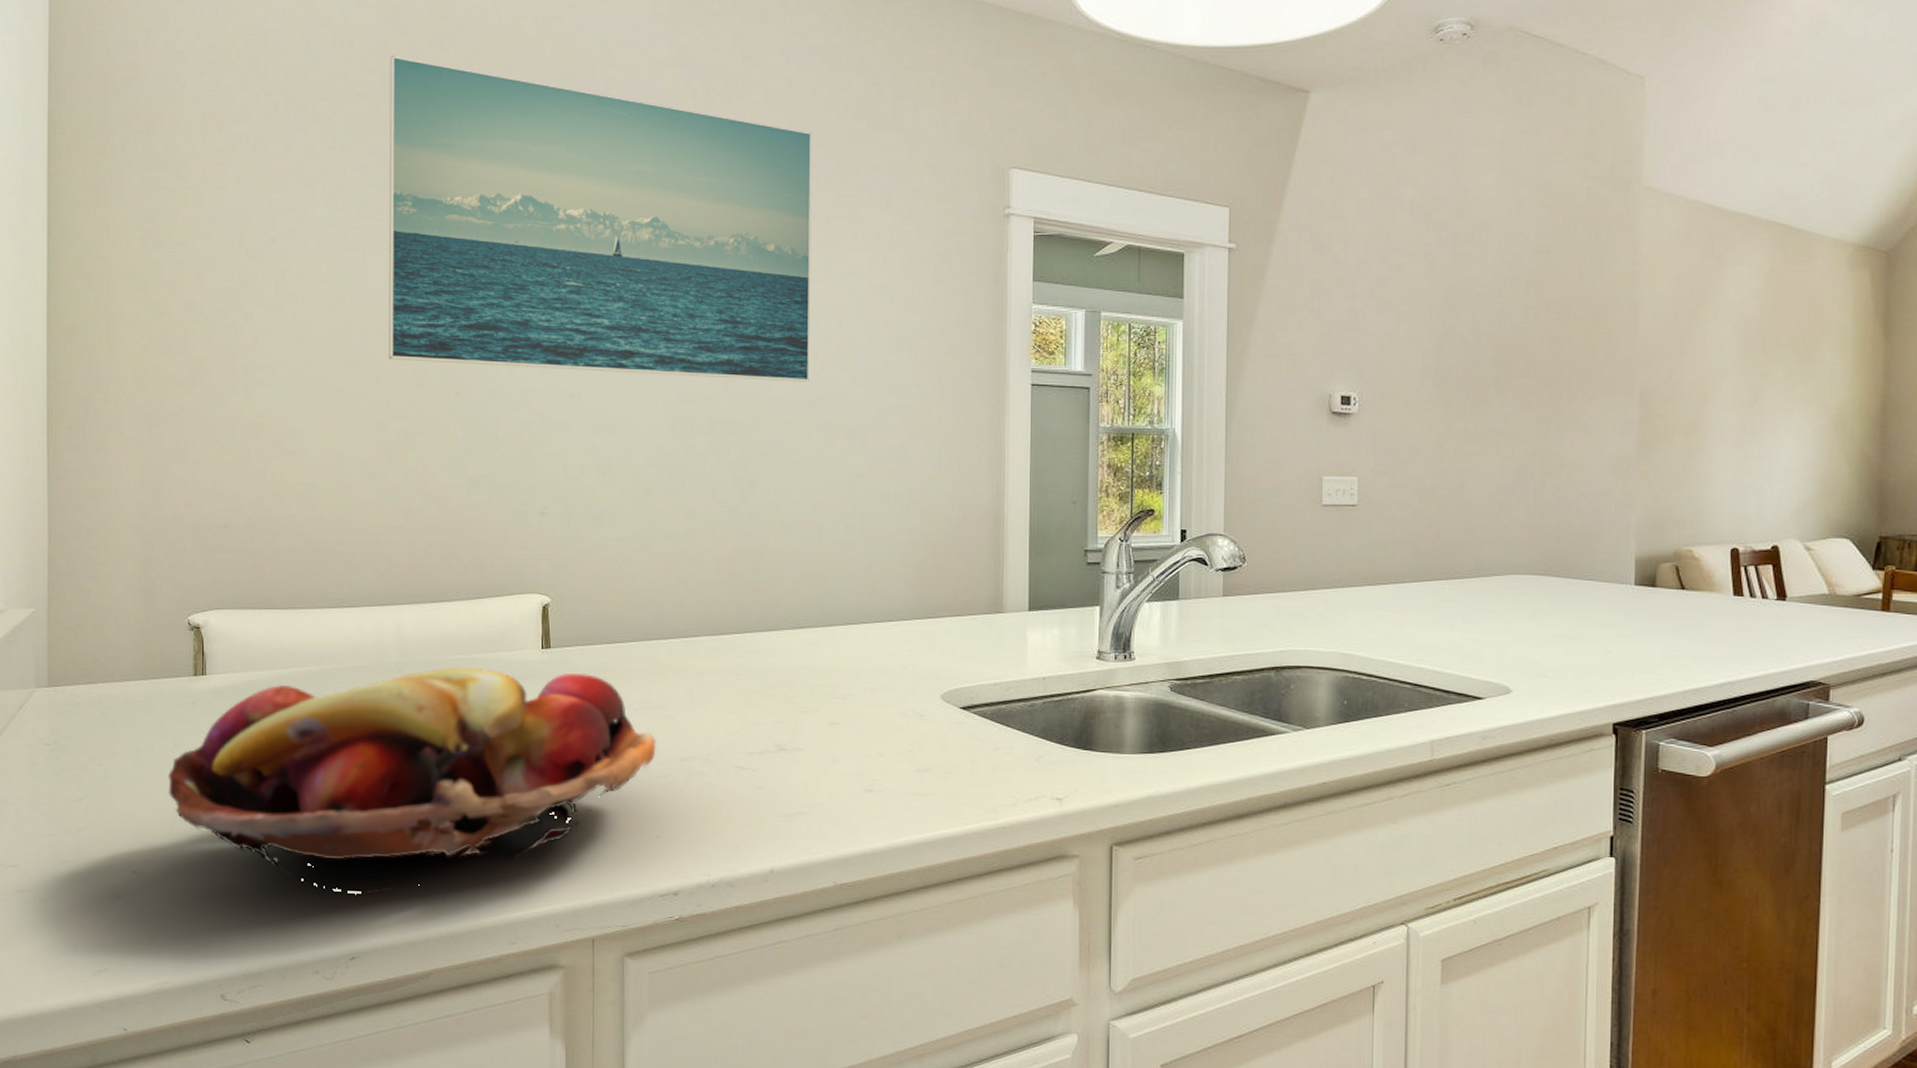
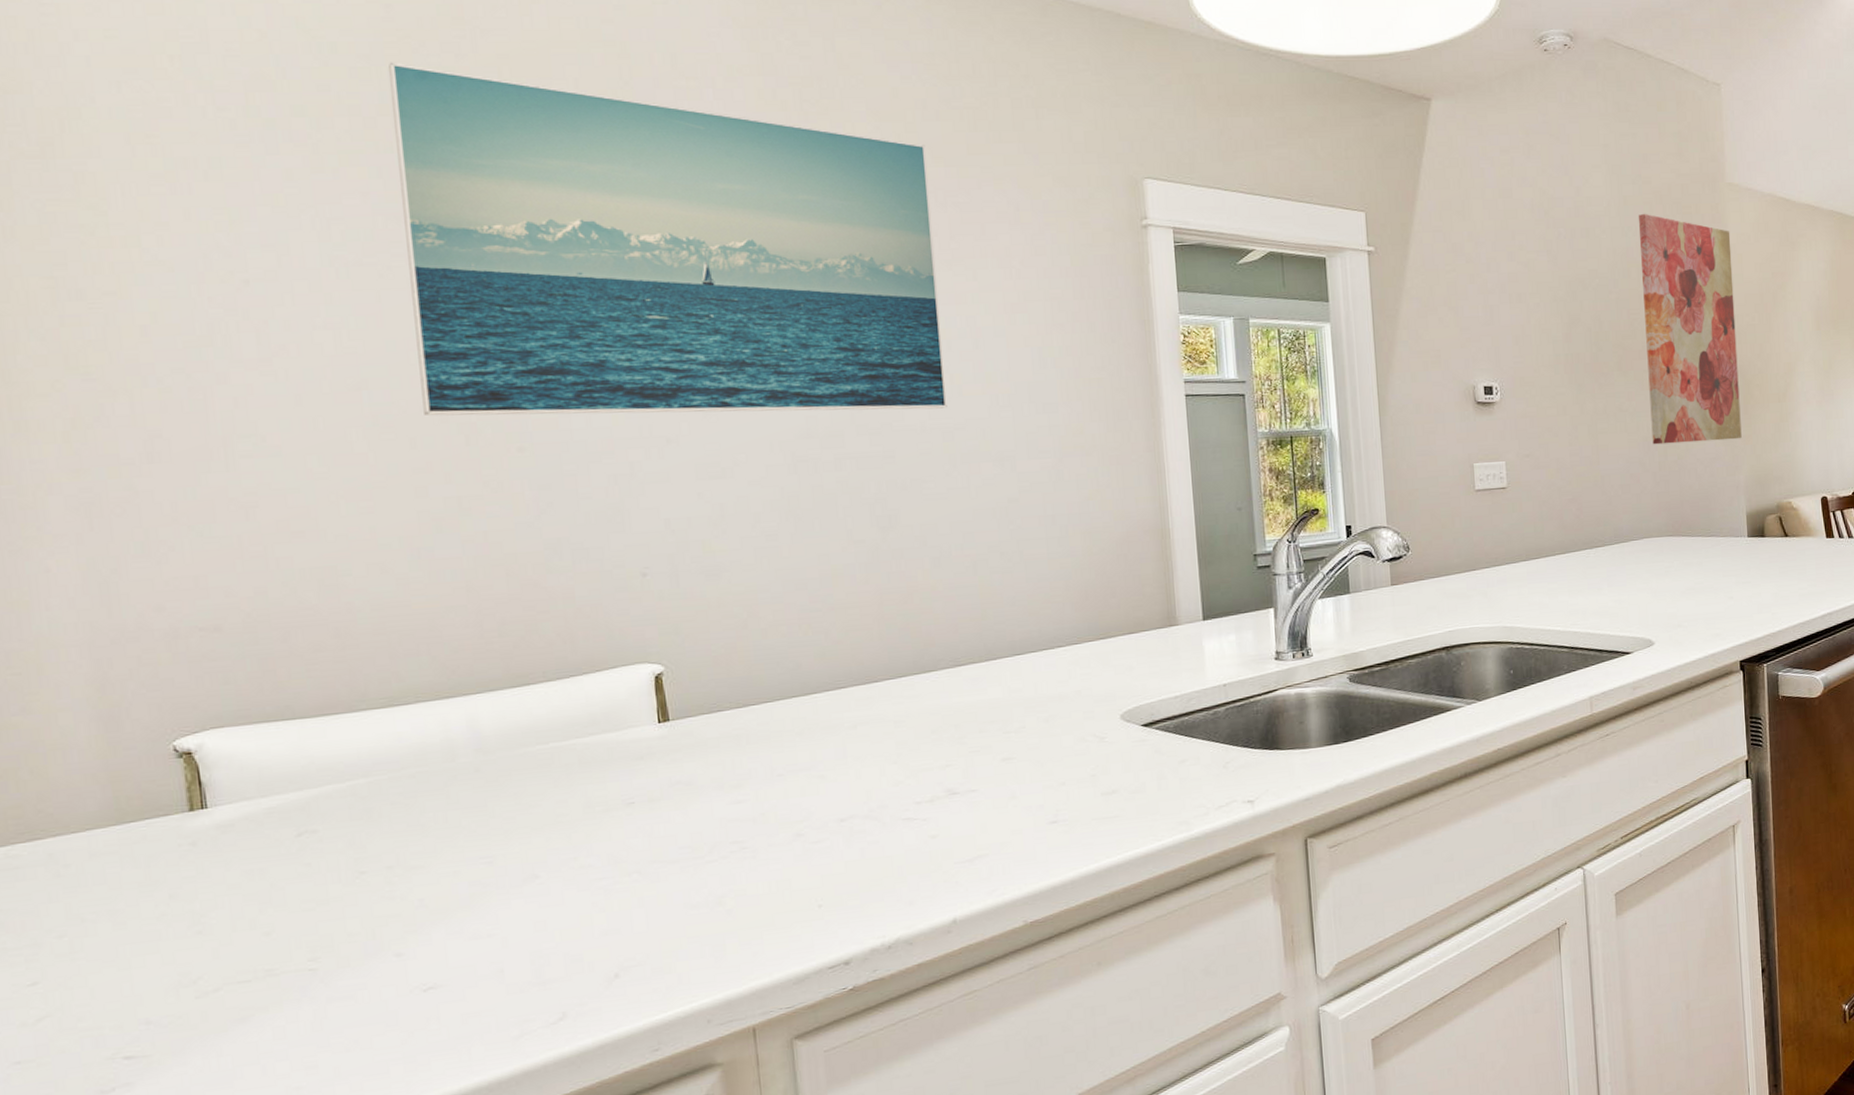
fruit basket: present [167,667,656,893] -> none [164,743,809,1032]
wall art: none [1528,217,1643,474] -> present [1638,213,1742,445]

